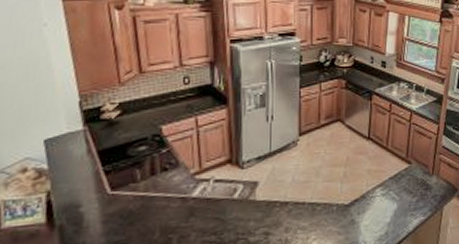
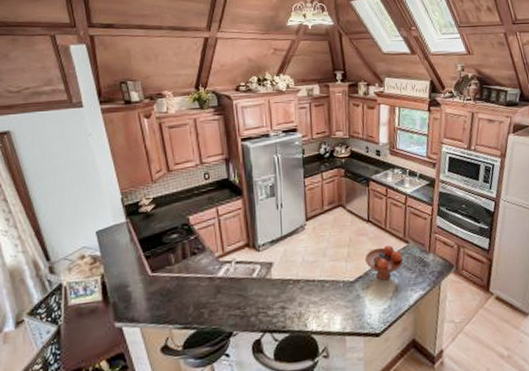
fruit bowl: none [362,165,405,204] -> present [364,245,404,281]

